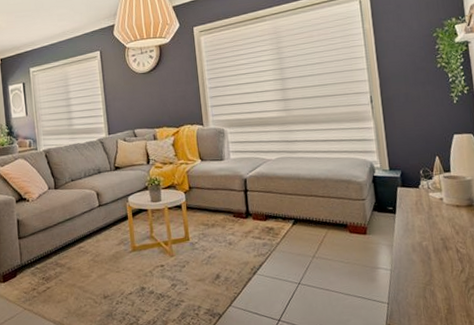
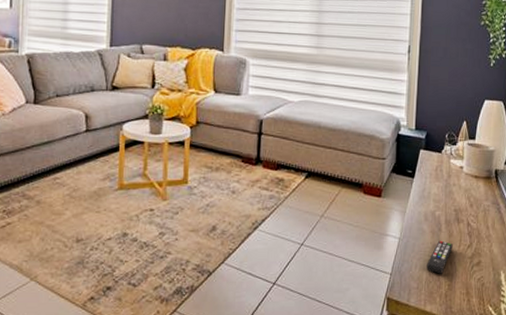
remote control: none [422,268,446,300] -> present [426,240,453,274]

